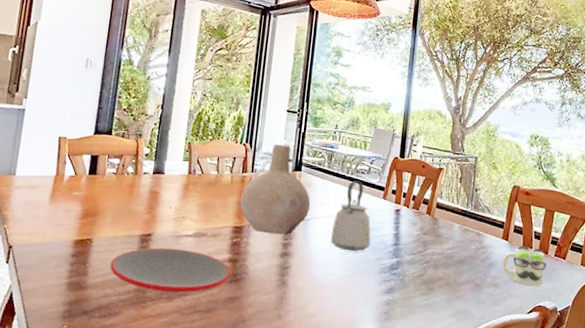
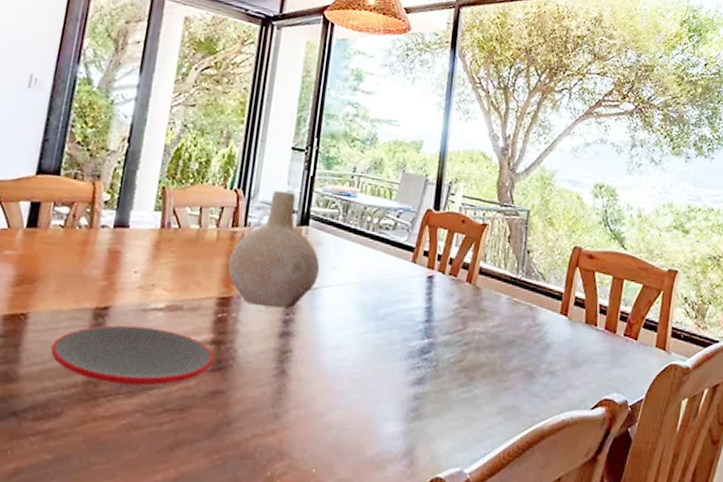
kettle: present [330,180,371,252] -> none [344,238,397,330]
mug: present [502,245,547,287] -> none [560,322,615,375]

